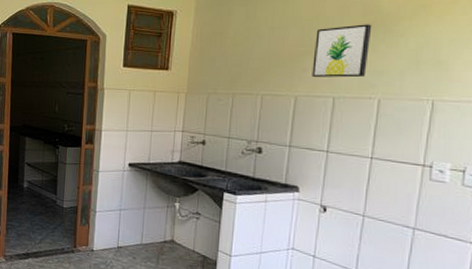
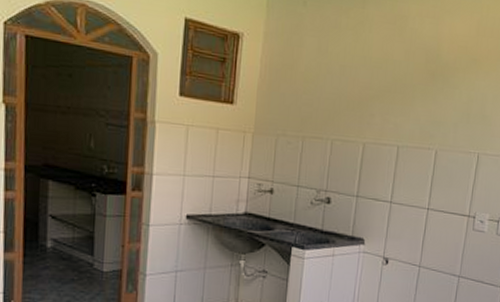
wall art: present [312,24,372,78] -> none [379,72,433,127]

